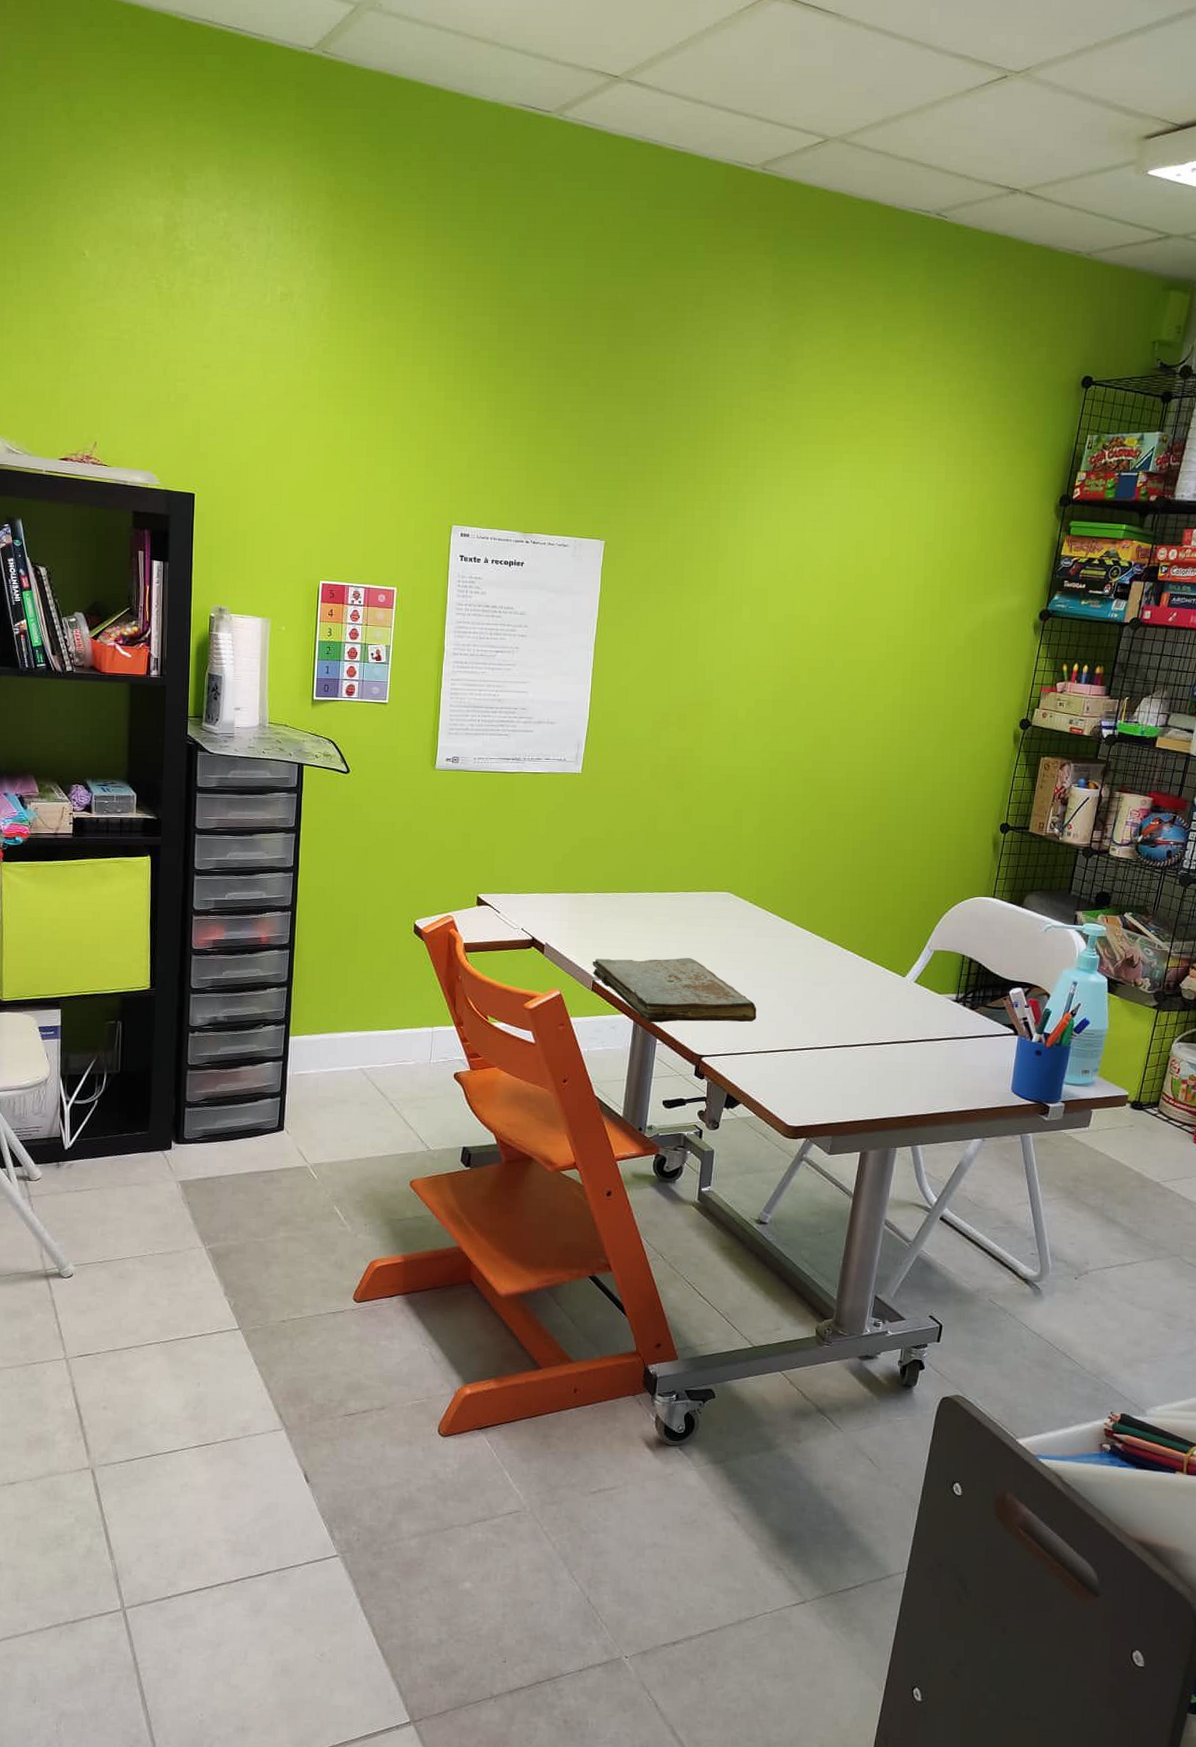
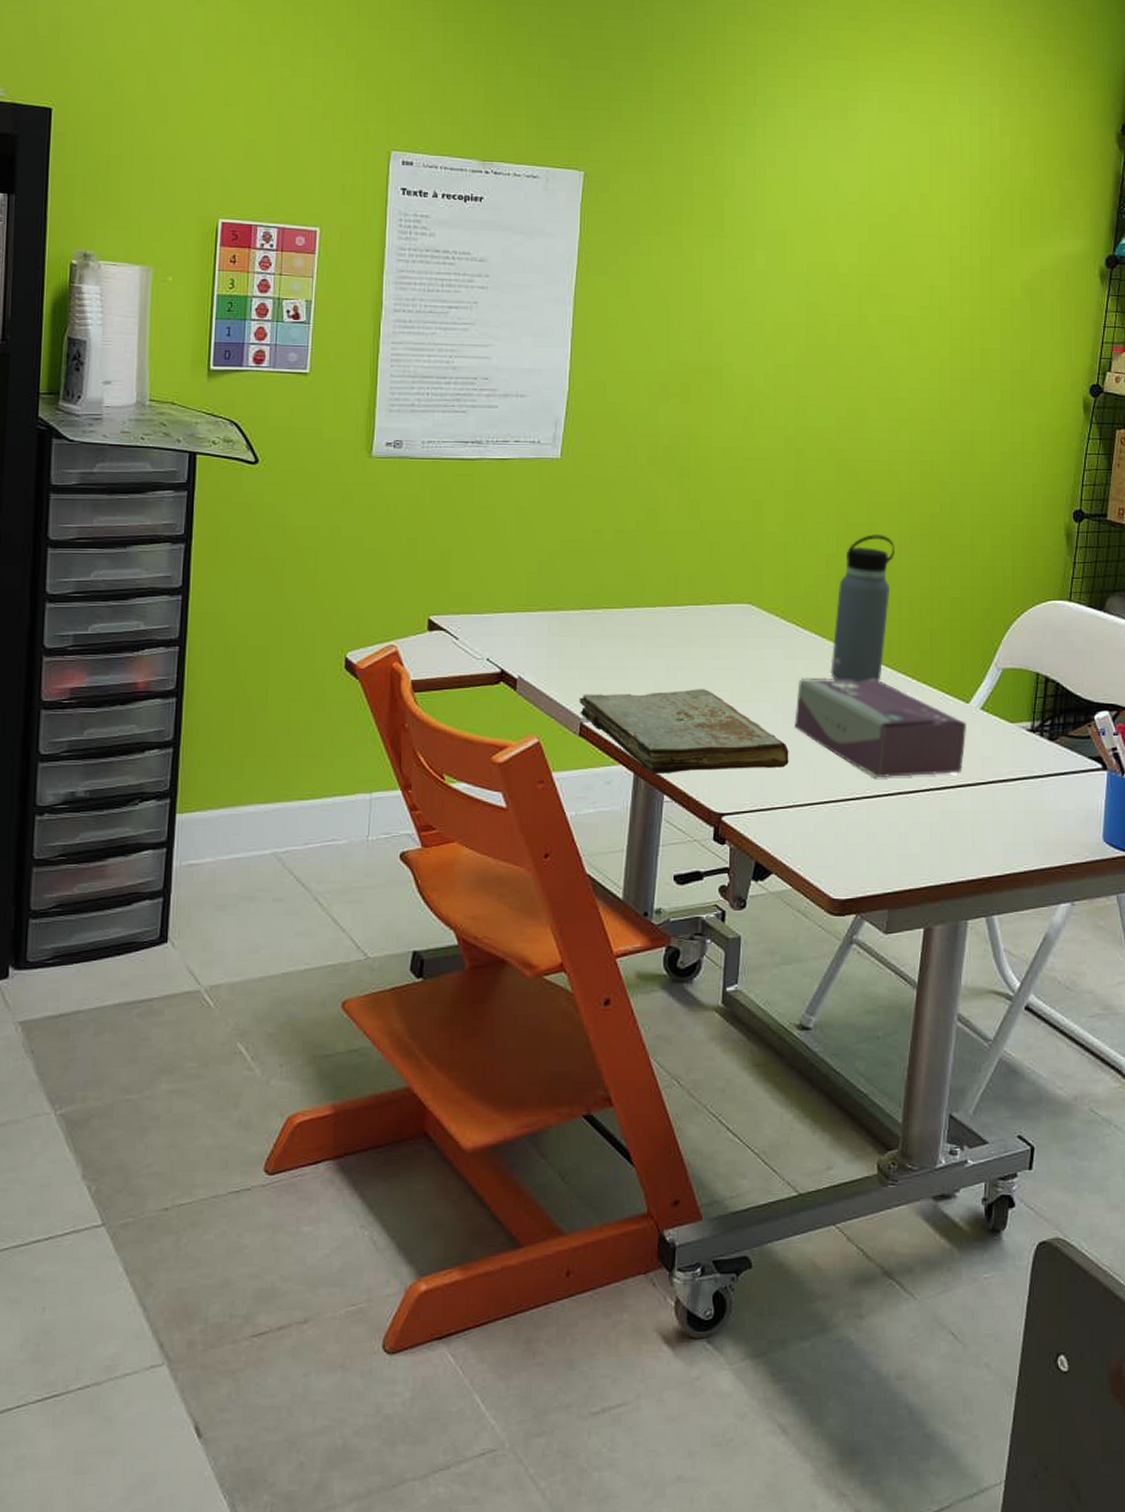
tissue box: none [762,953,903,1034] -> present [794,679,967,778]
water bottle: none [792,839,849,958] -> present [830,534,895,683]

